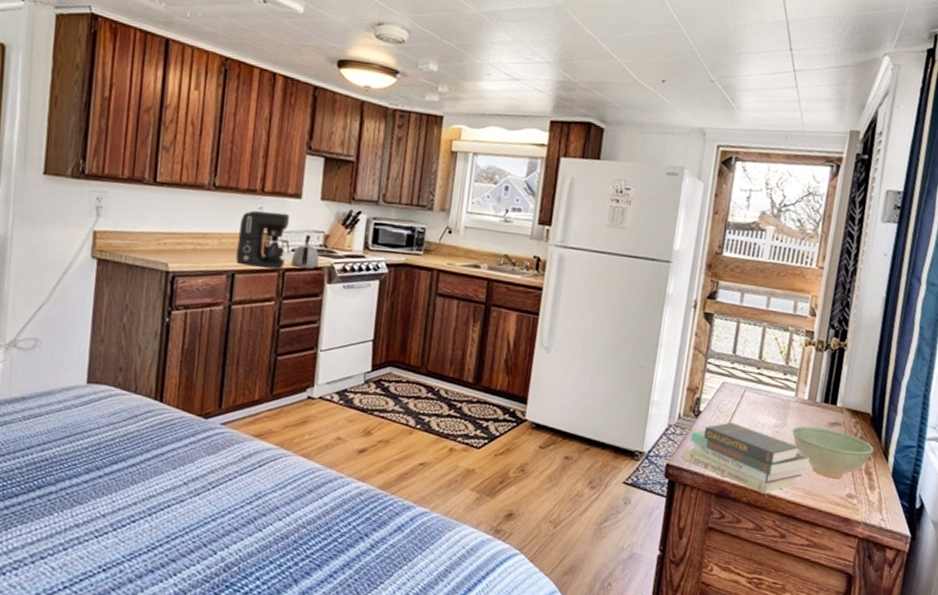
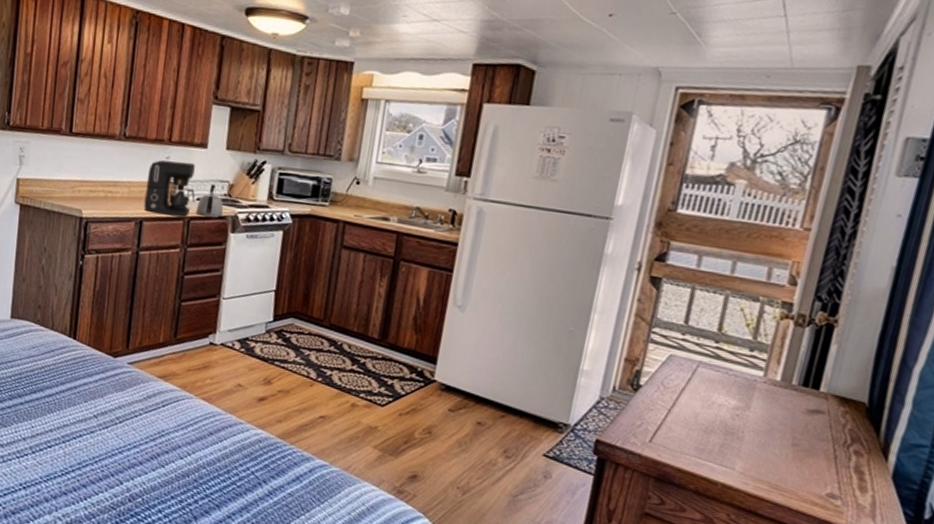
books: present [682,422,810,495] -> none [615,400,779,484]
bowl: present [792,426,875,479] -> none [757,411,869,475]

